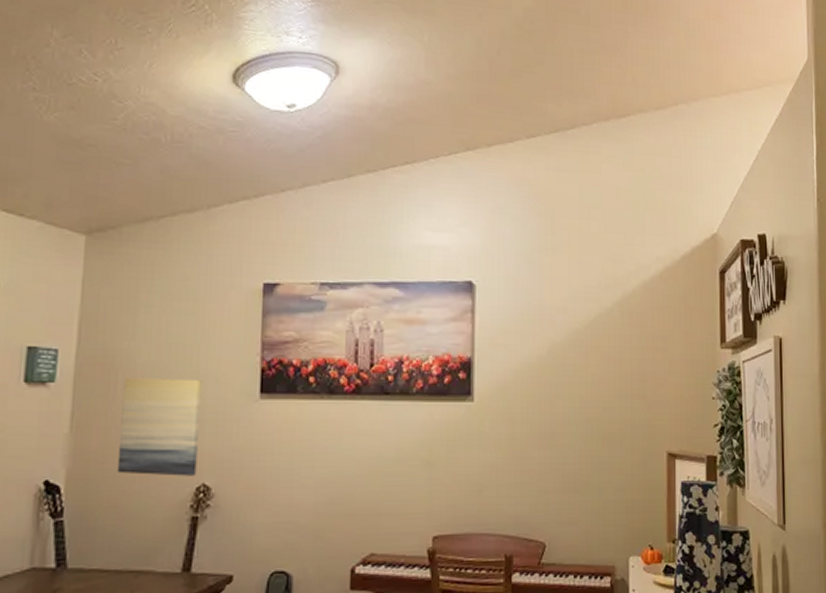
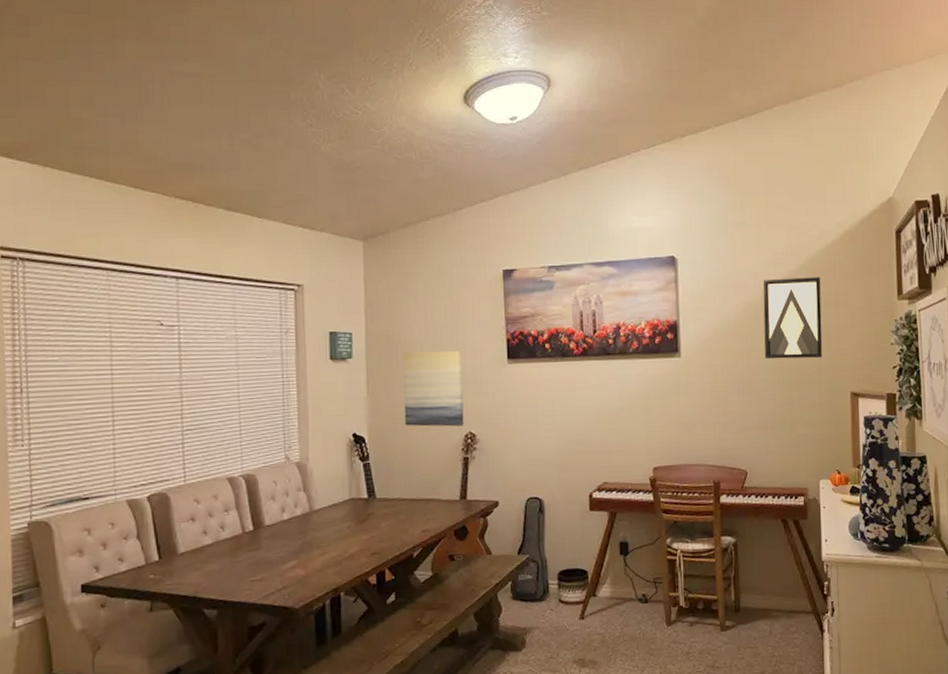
wall art: none [572,315,637,411] -> present [762,277,823,359]

